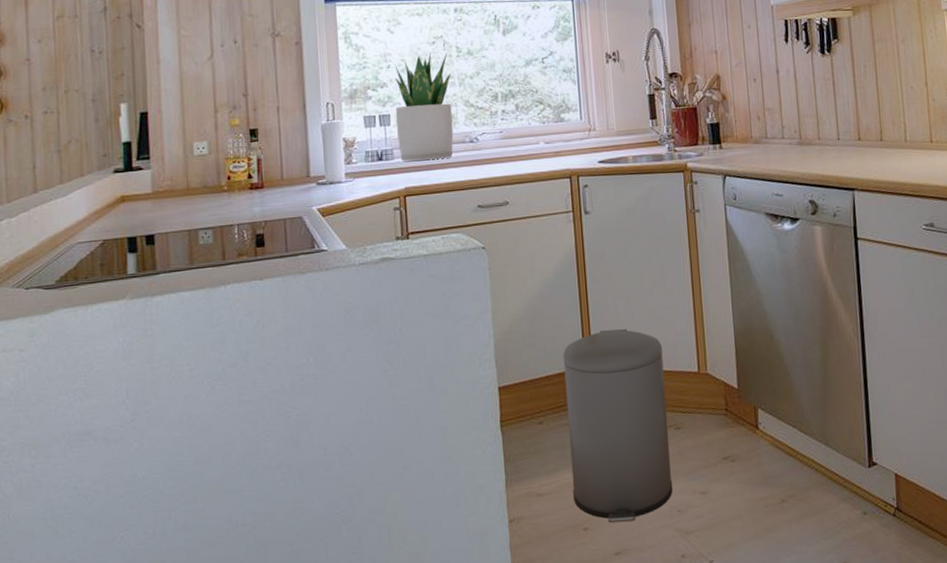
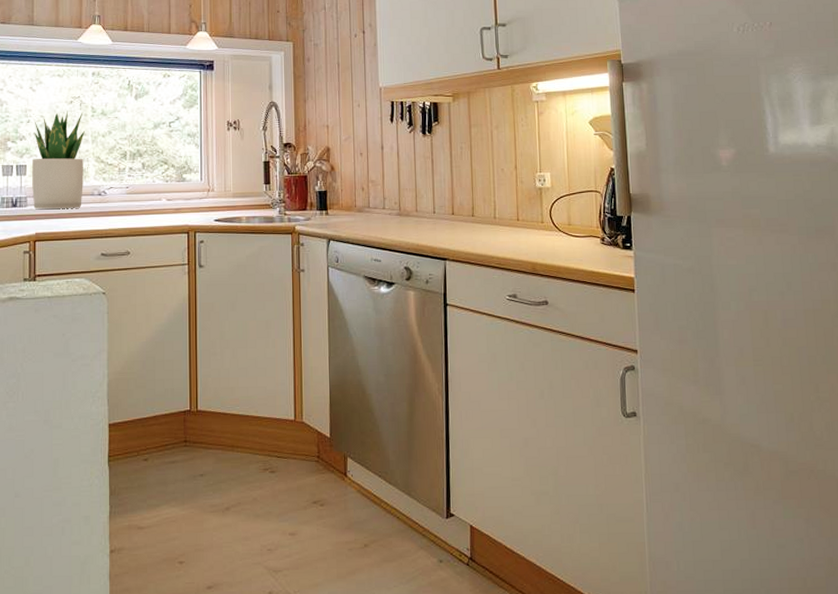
pedal bin: present [563,329,673,523] -> none [171,375,265,558]

